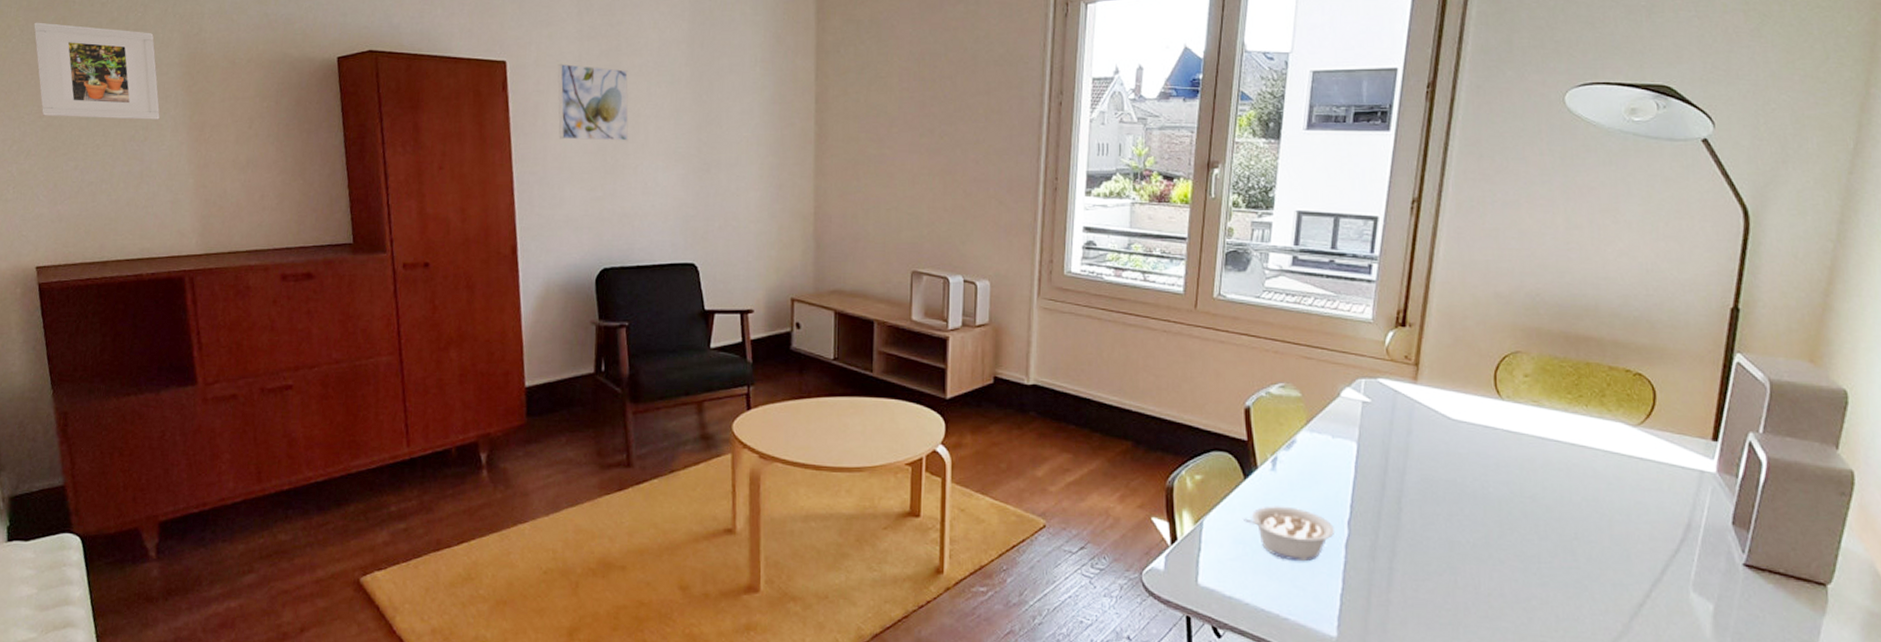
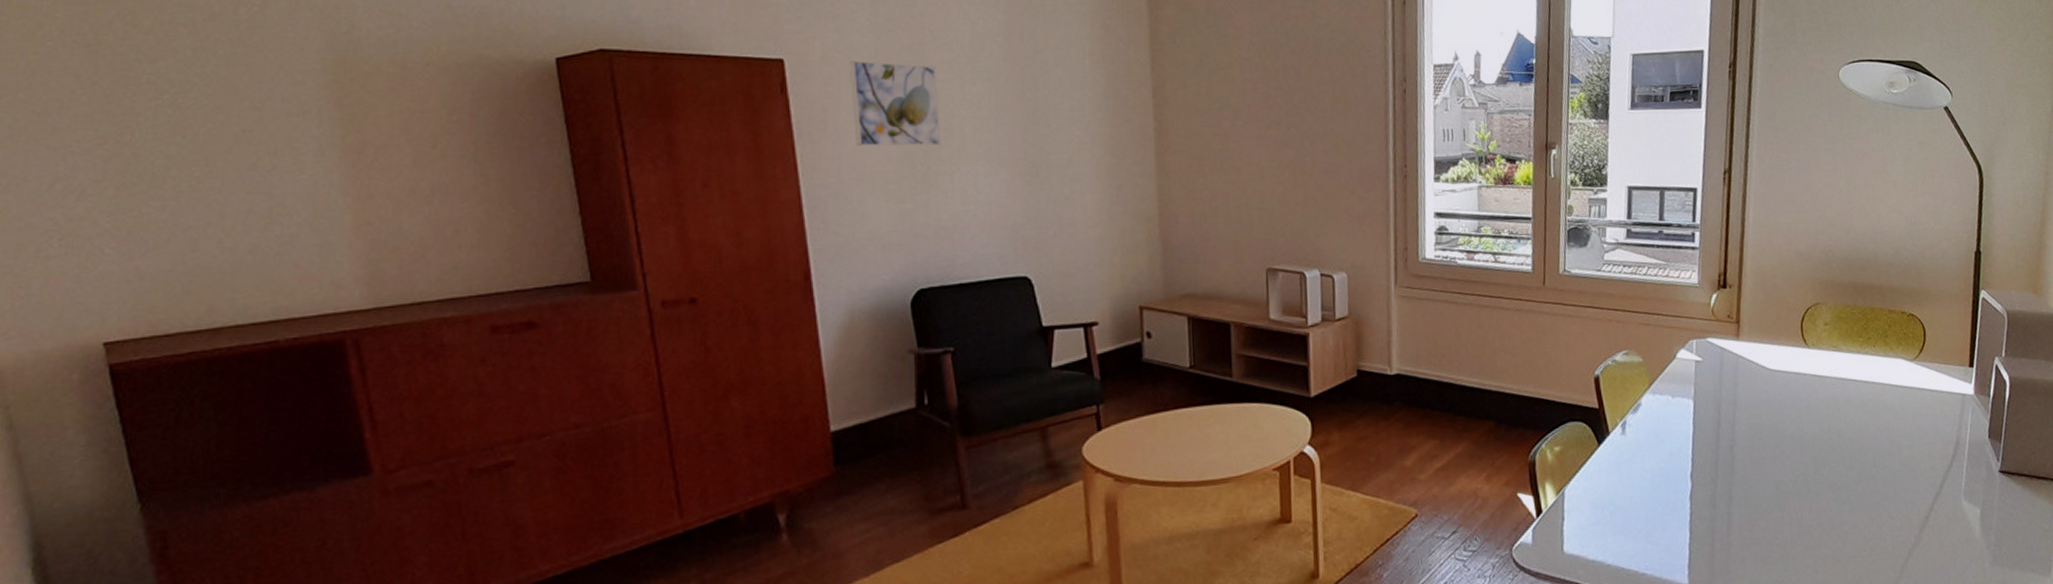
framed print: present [34,22,160,120] -> none [82,19,295,143]
legume: present [1242,504,1336,562] -> none [1599,466,1681,519]

